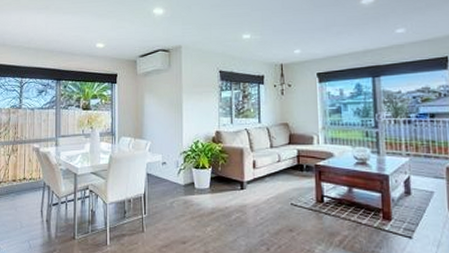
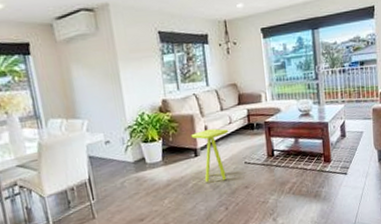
side table: none [239,165,277,218] -> present [191,128,229,182]

